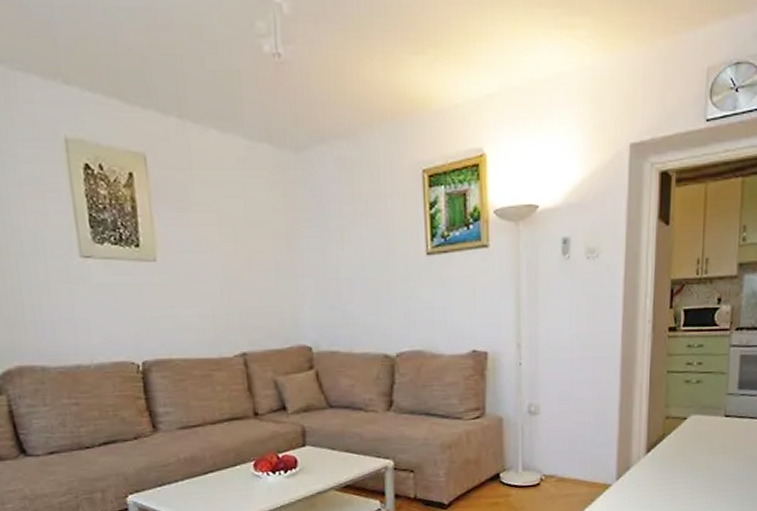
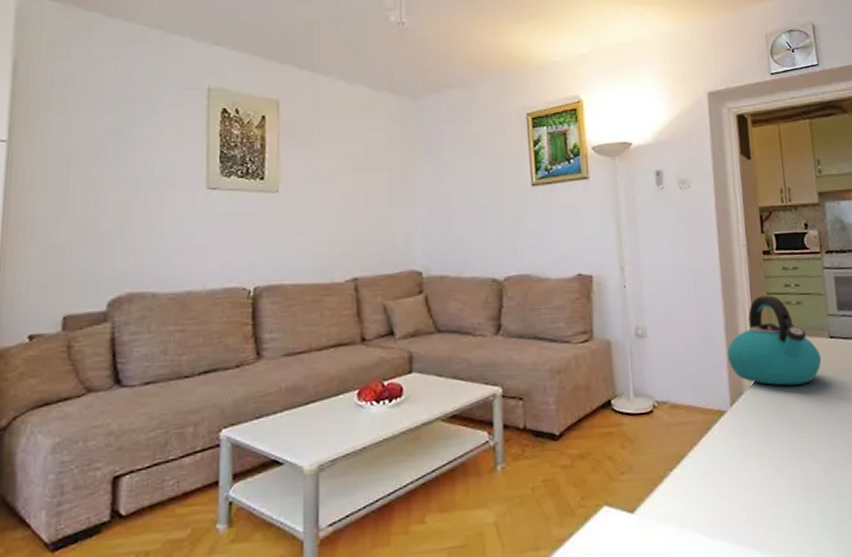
kettle: none [618,373,714,462] -> present [727,295,822,386]

